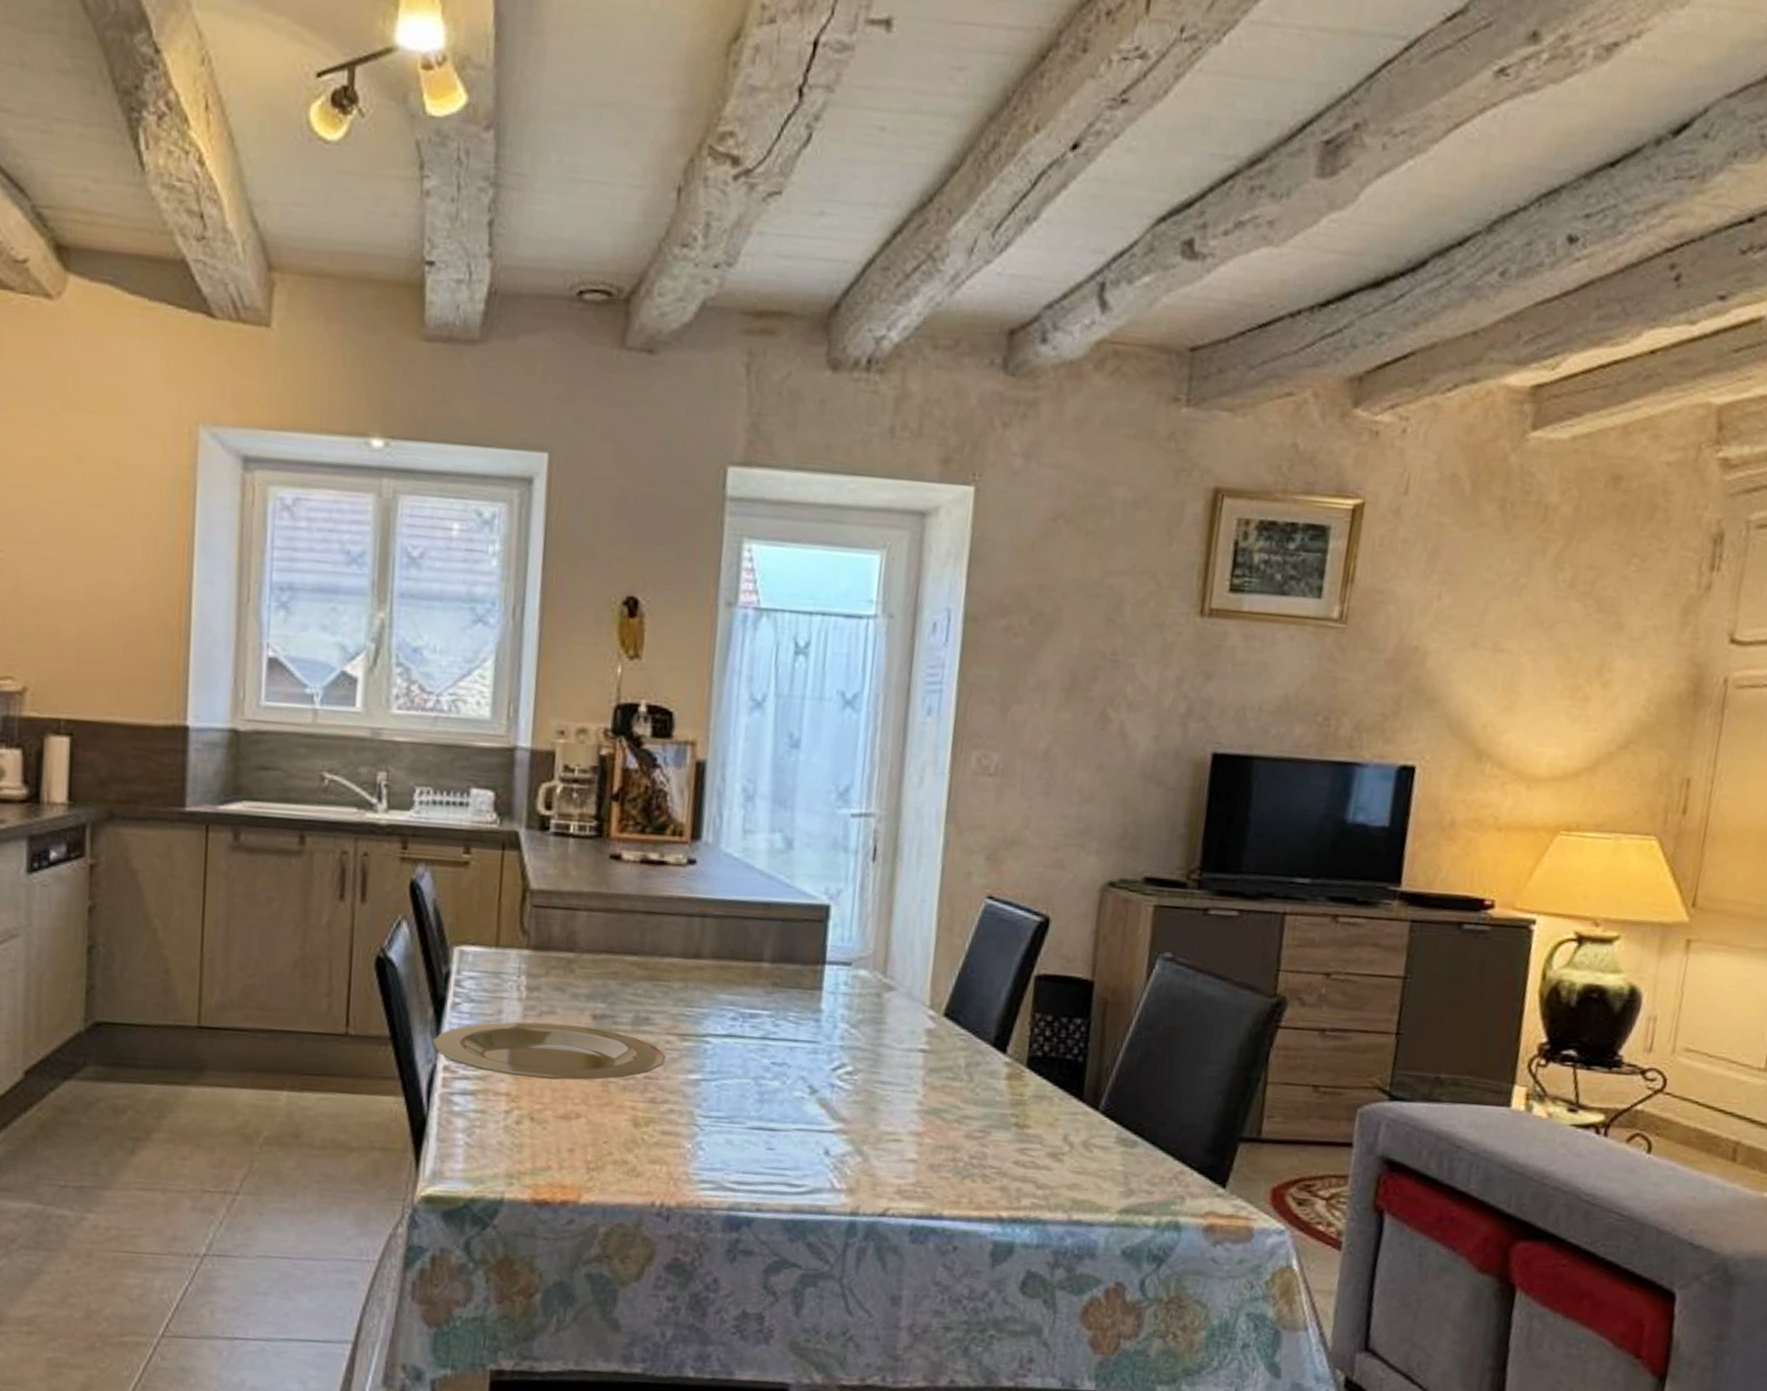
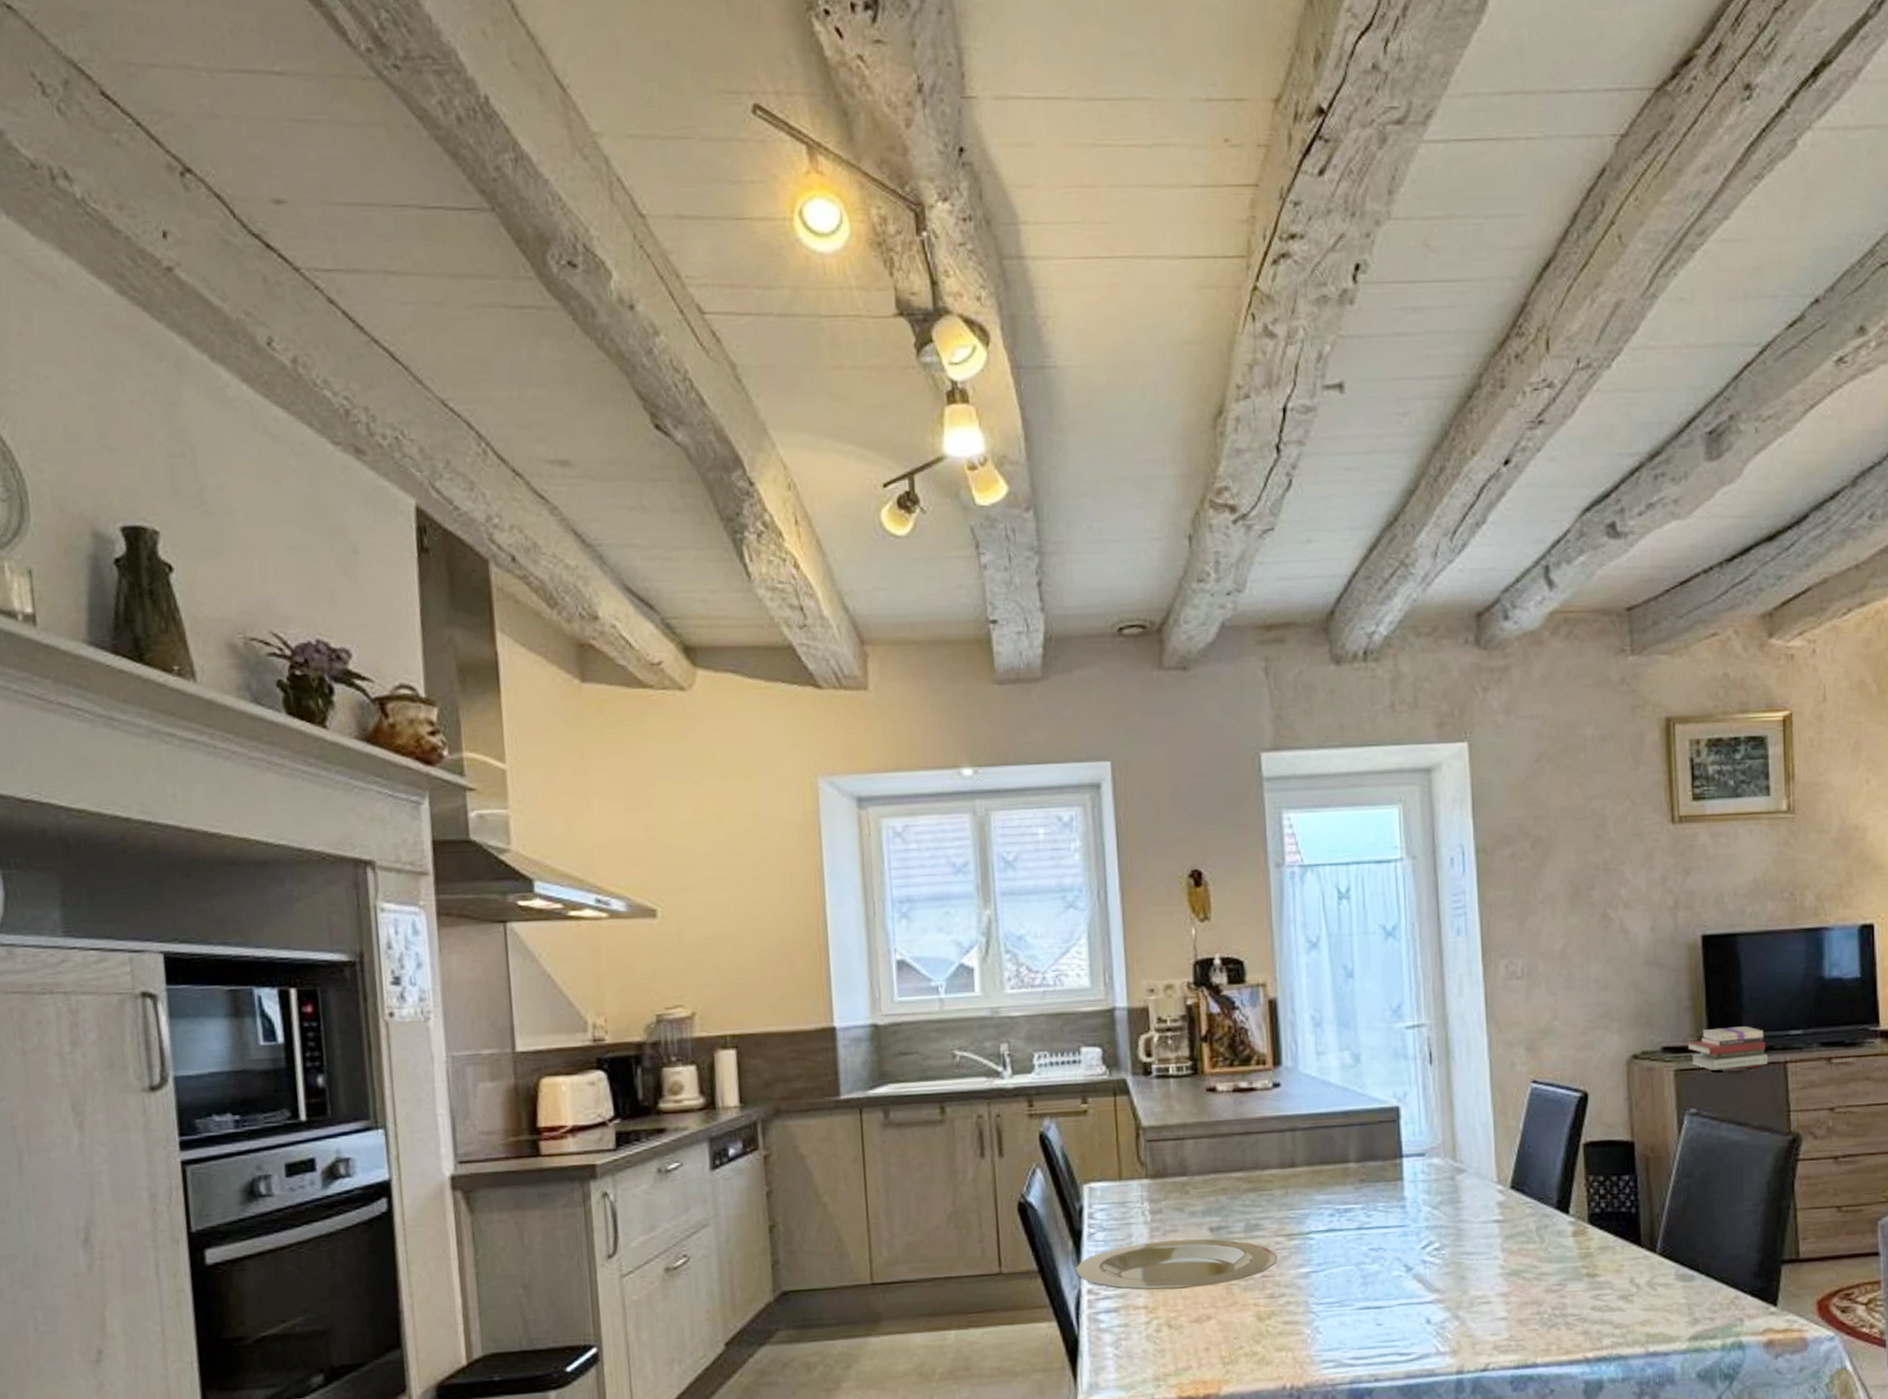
books: none [1174,863,1265,916] -> present [1688,1026,1768,1071]

